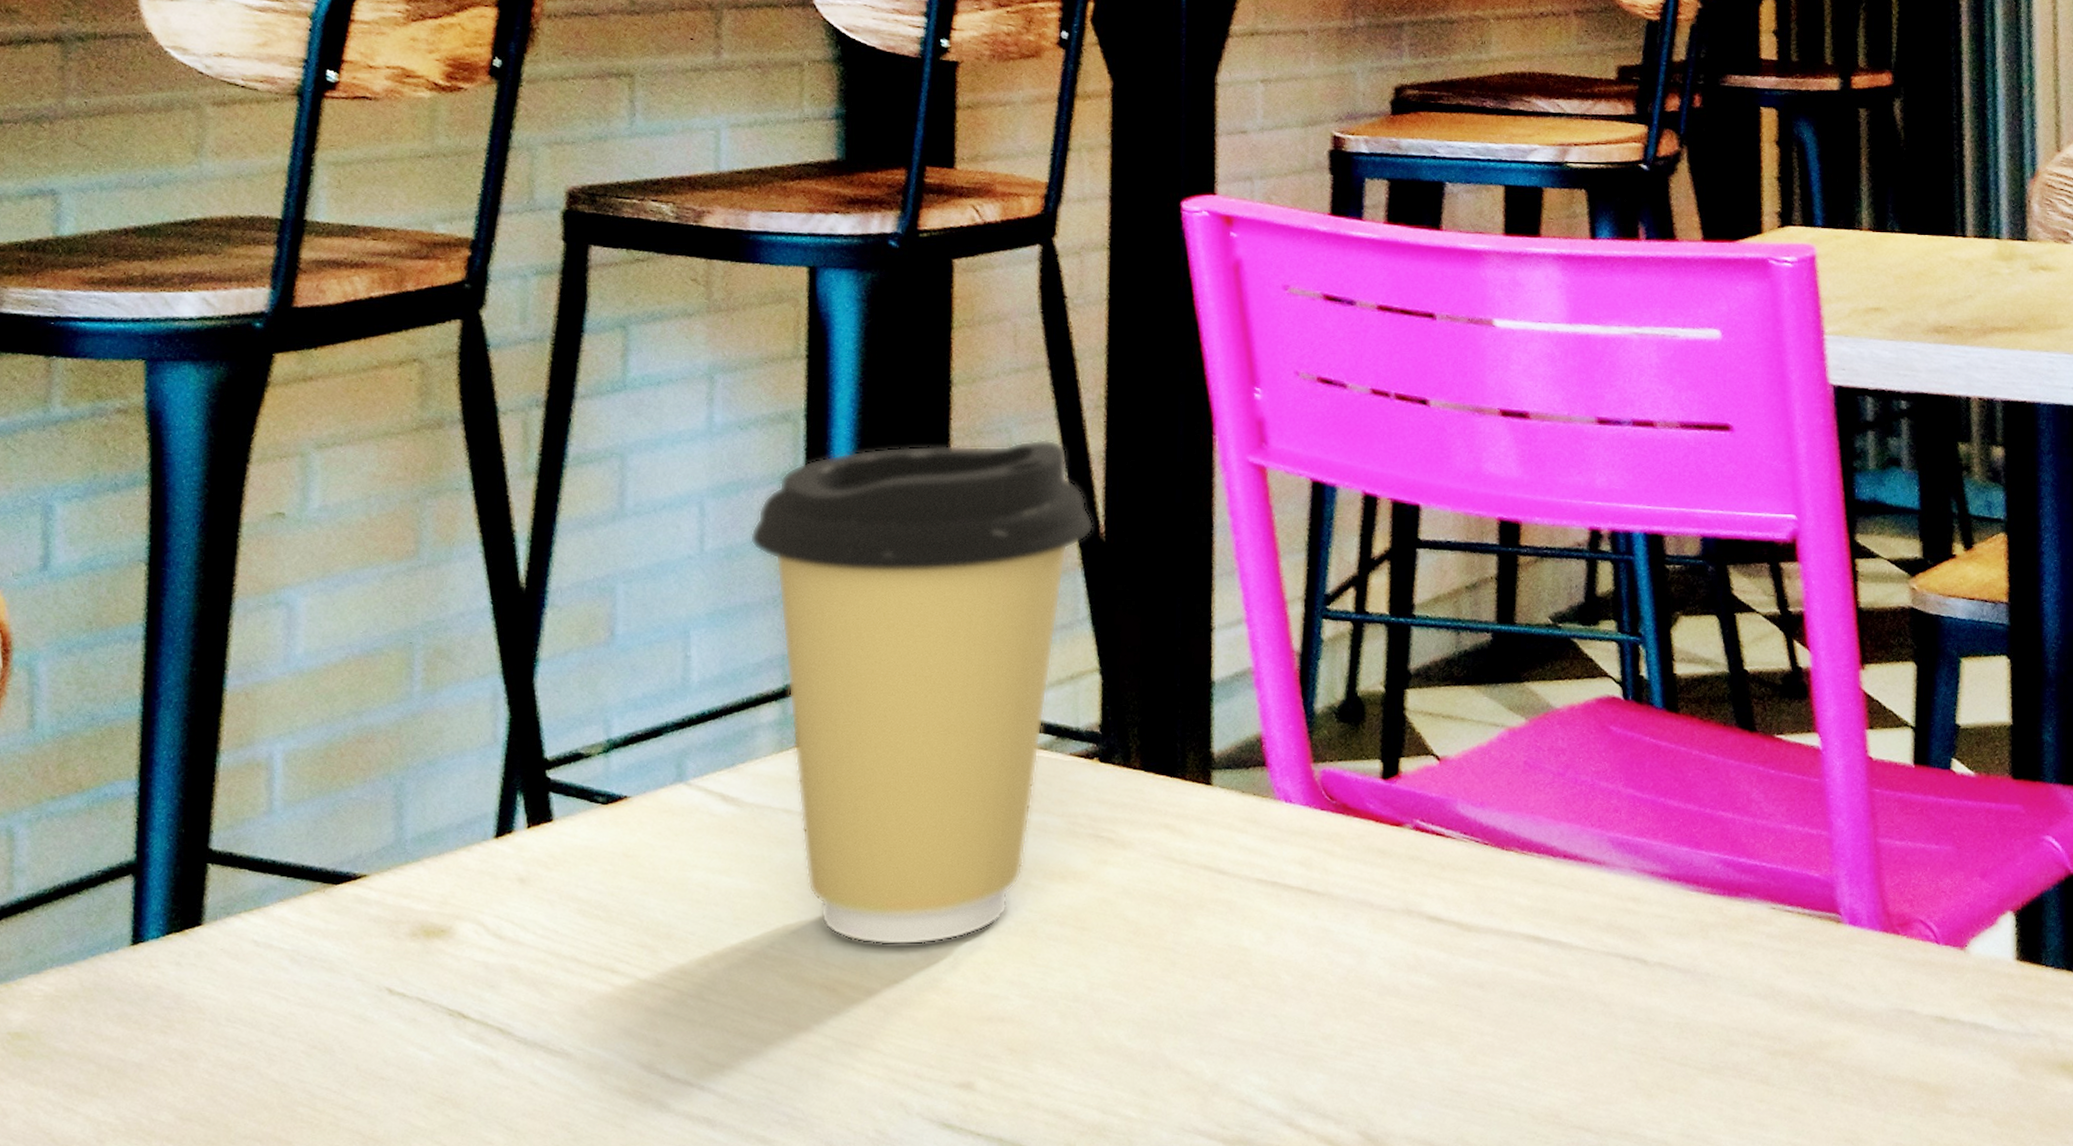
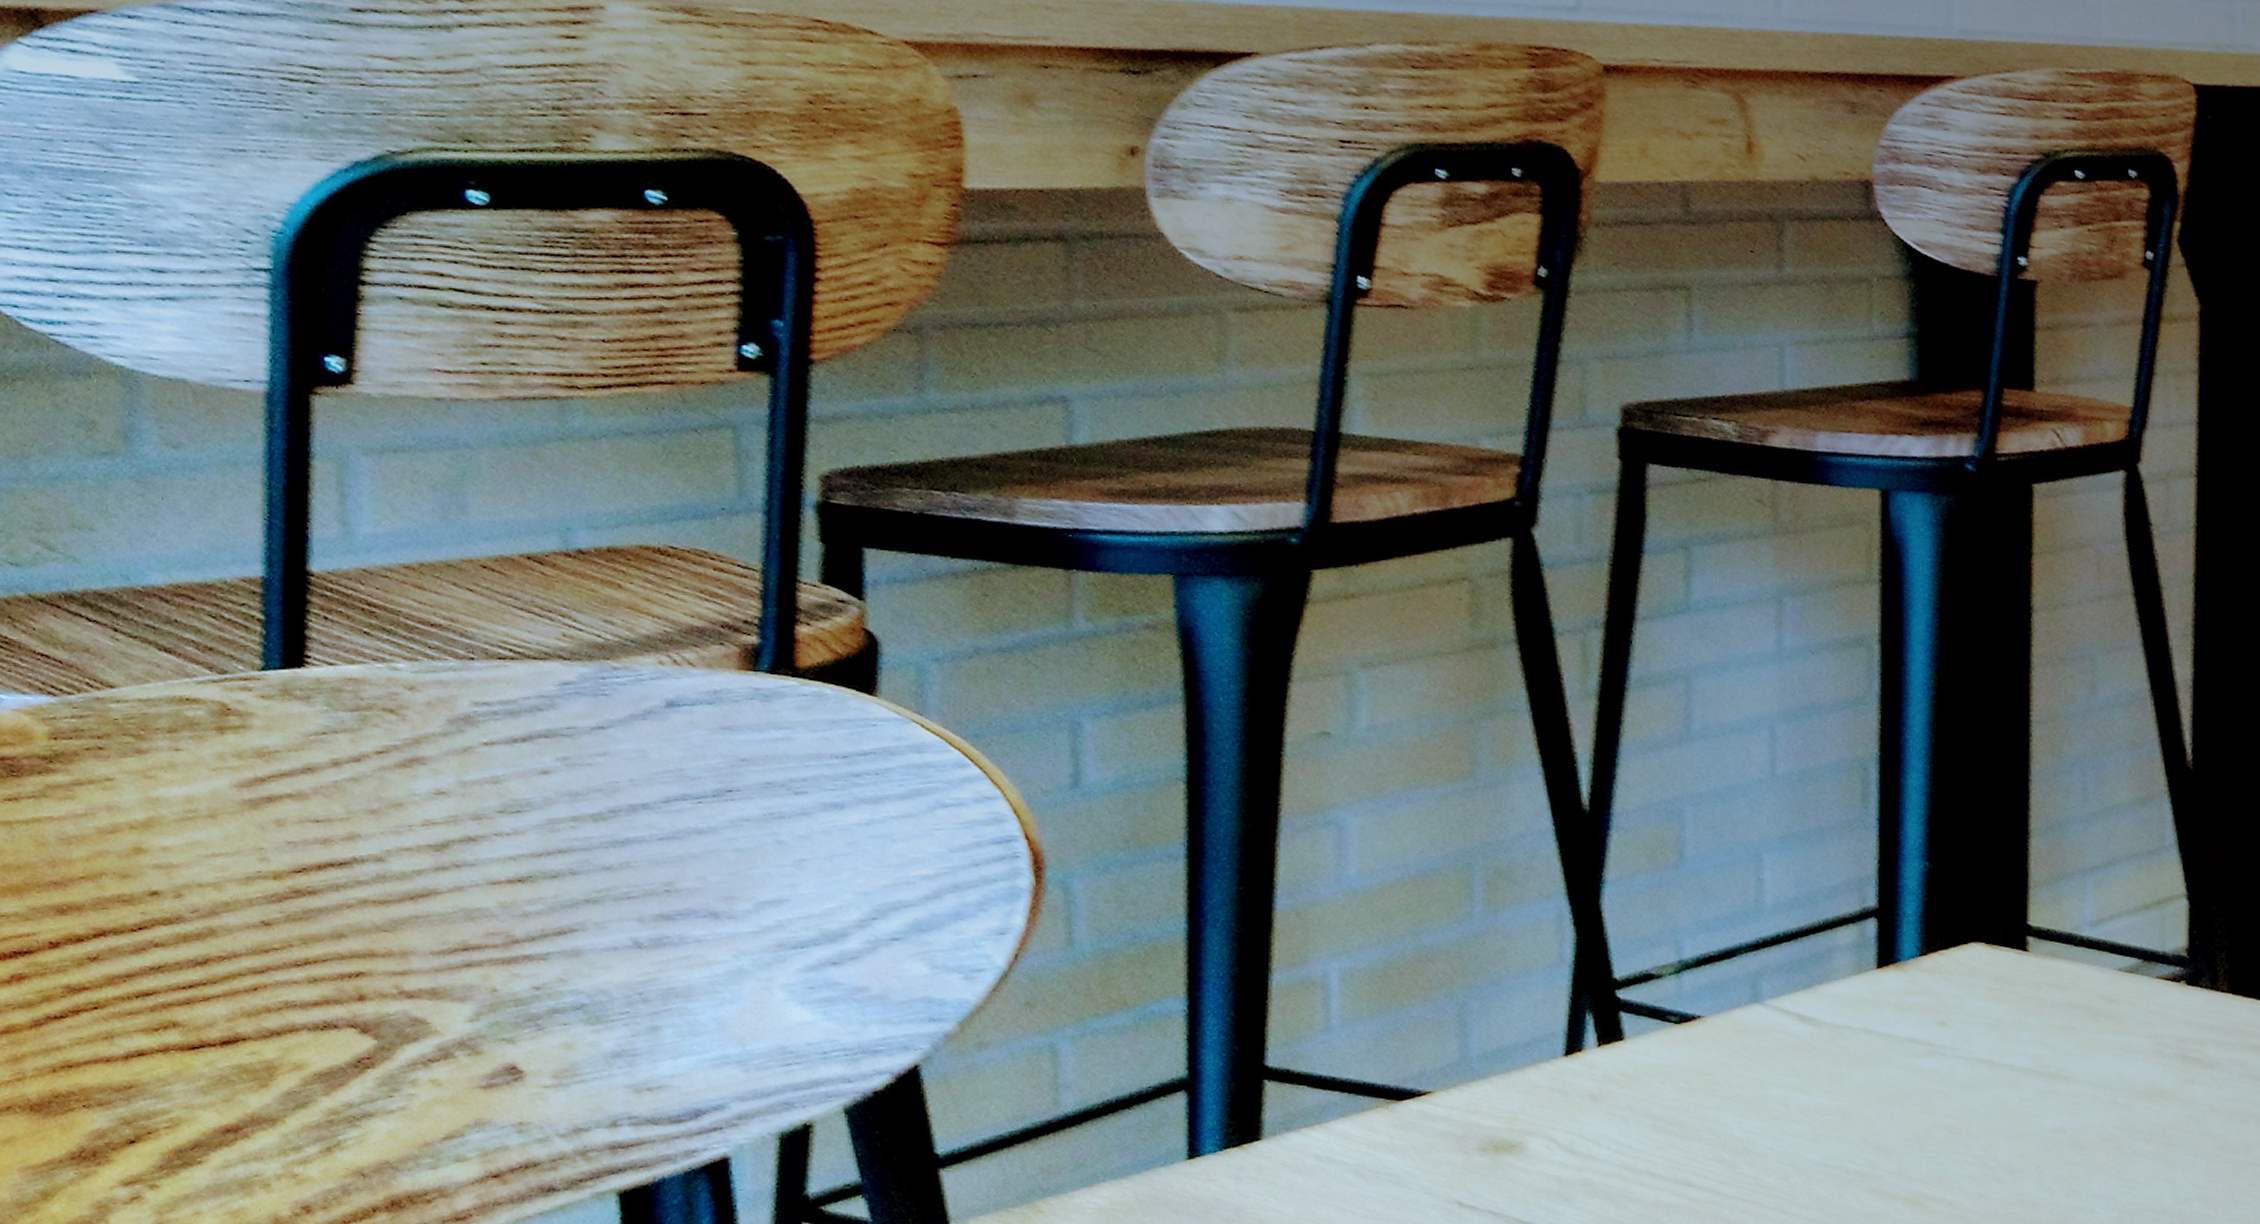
coffee cup: present [749,438,1093,946] -> none [1823,666,2180,1161]

